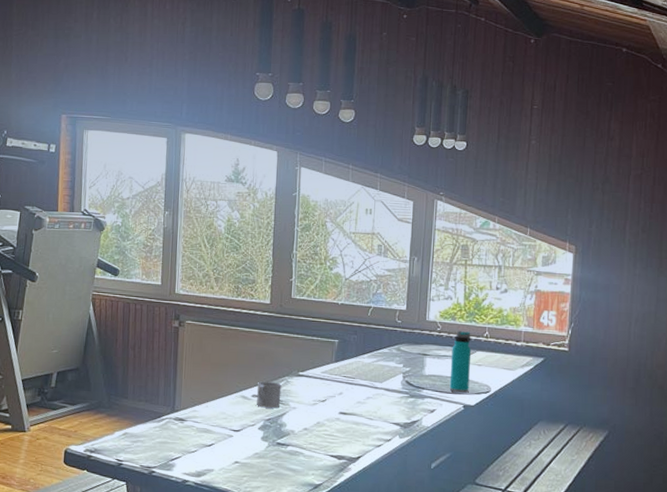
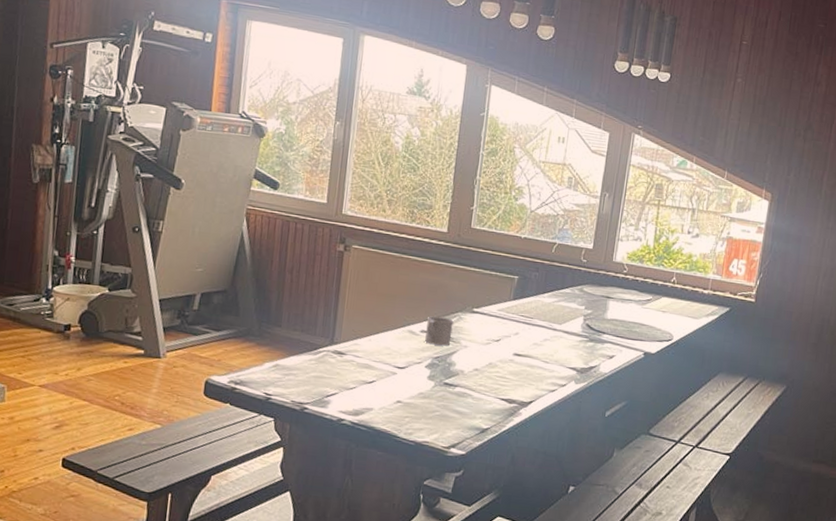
water bottle: present [449,331,472,394] -> none [631,274,658,340]

